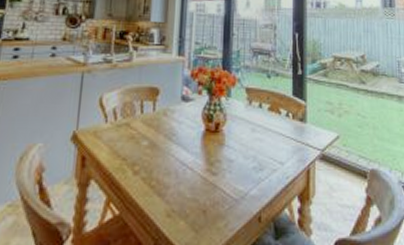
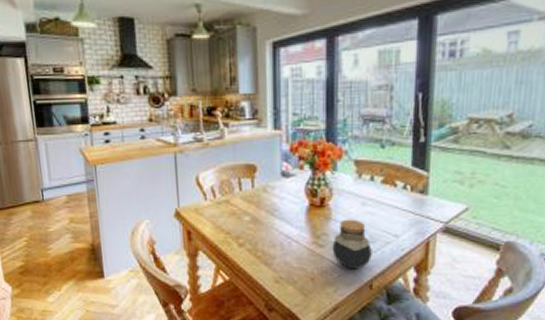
jar: none [224,145,261,200] -> present [332,219,372,269]

